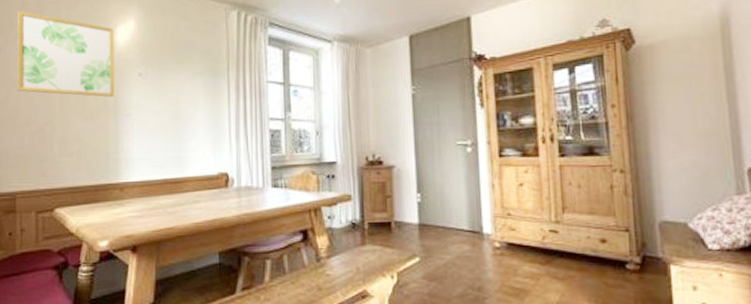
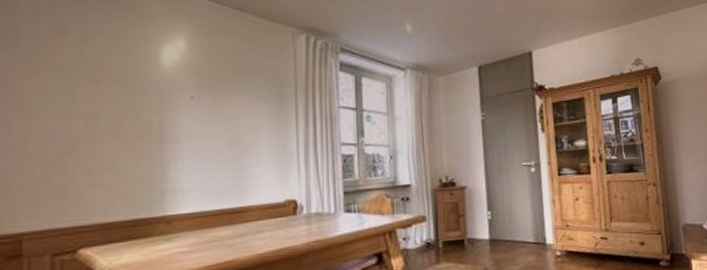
wall art: present [17,10,115,97] -> none [25,21,160,122]

